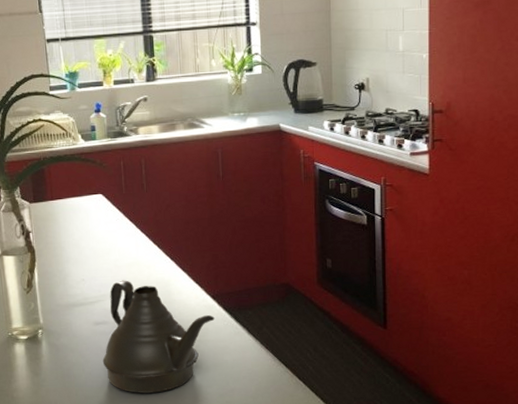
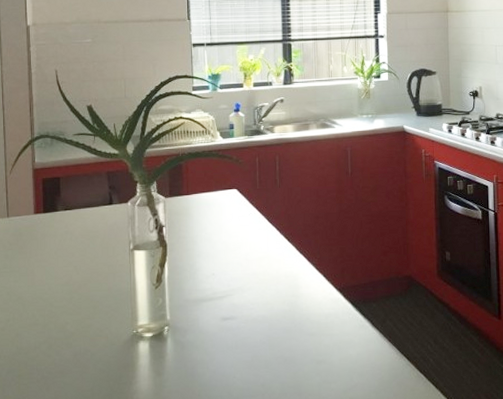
teapot: present [102,280,215,393] -> none [228,274,341,392]

